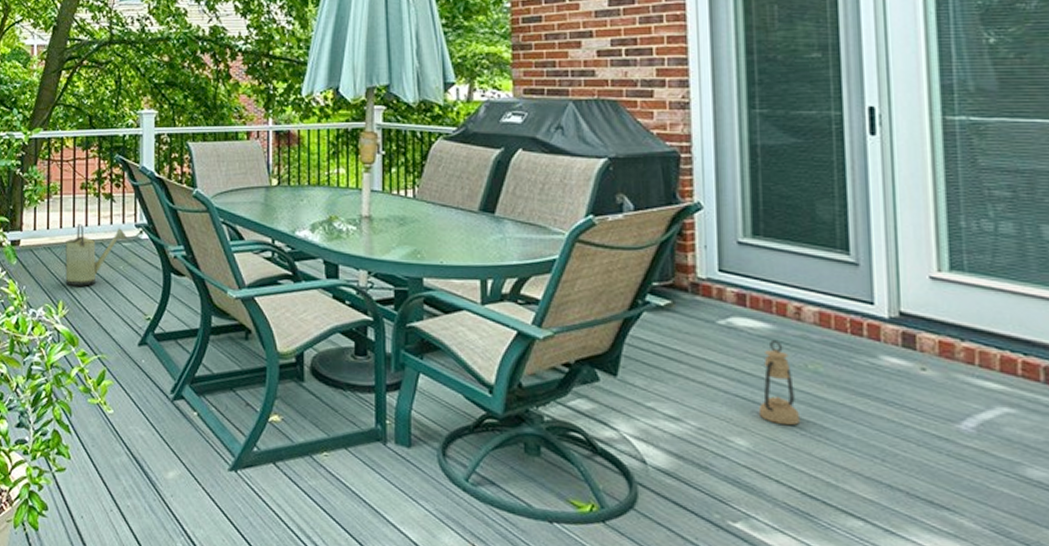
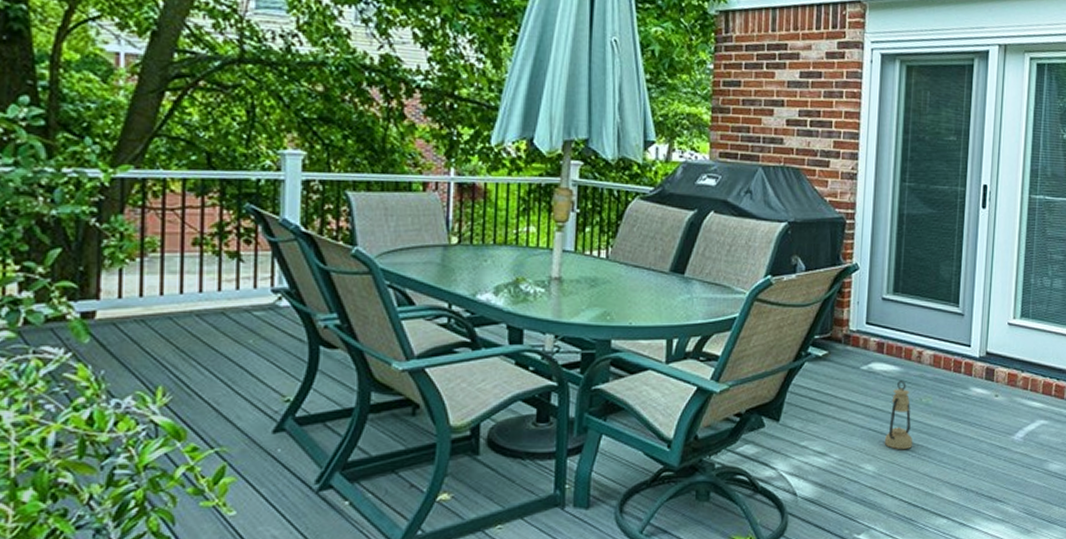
watering can: present [59,224,128,286] -> none [158,289,261,366]

